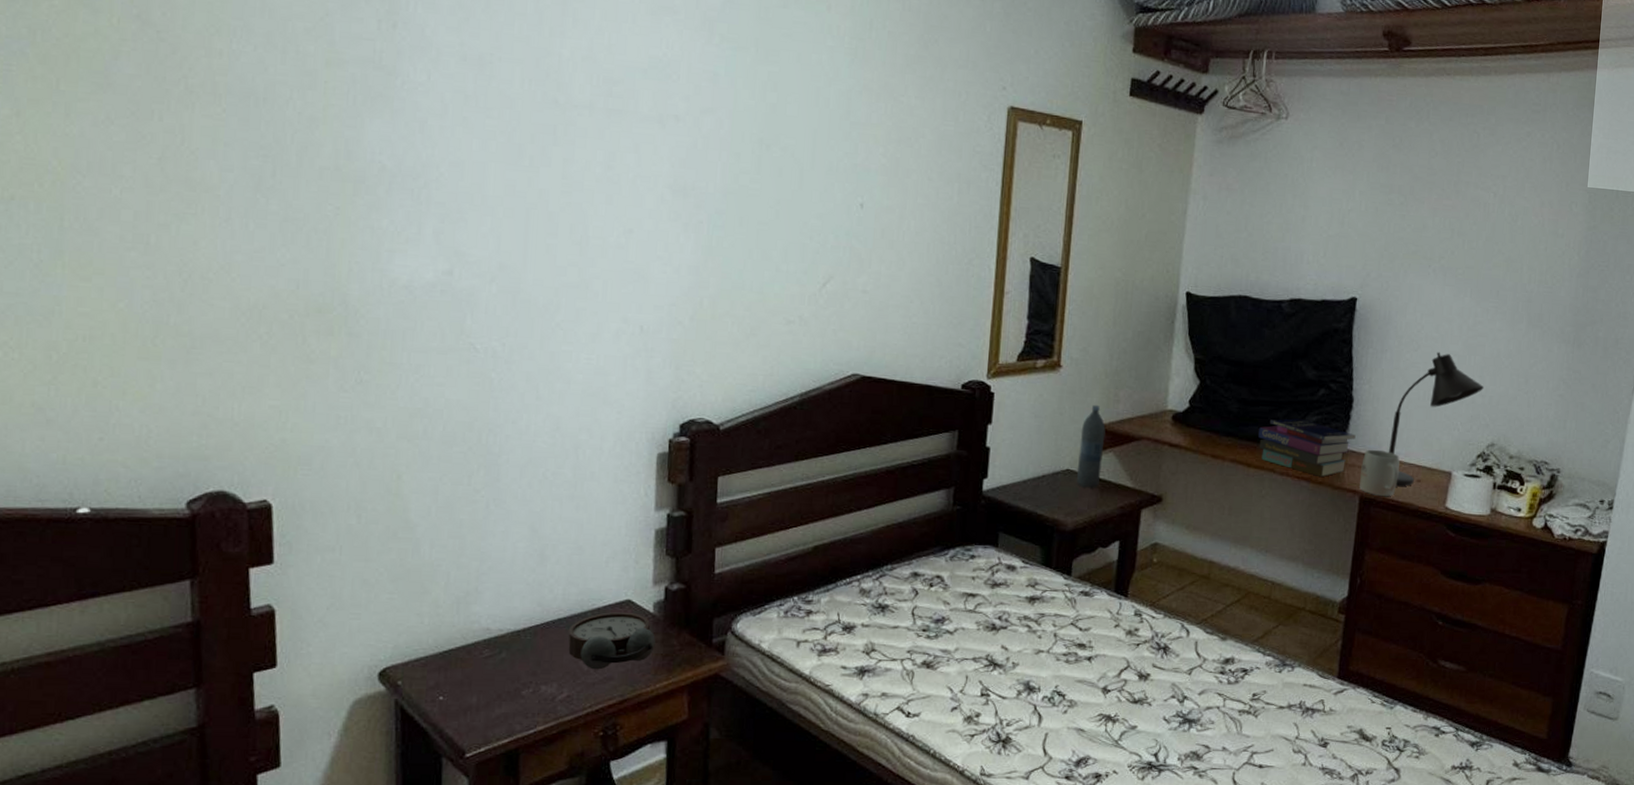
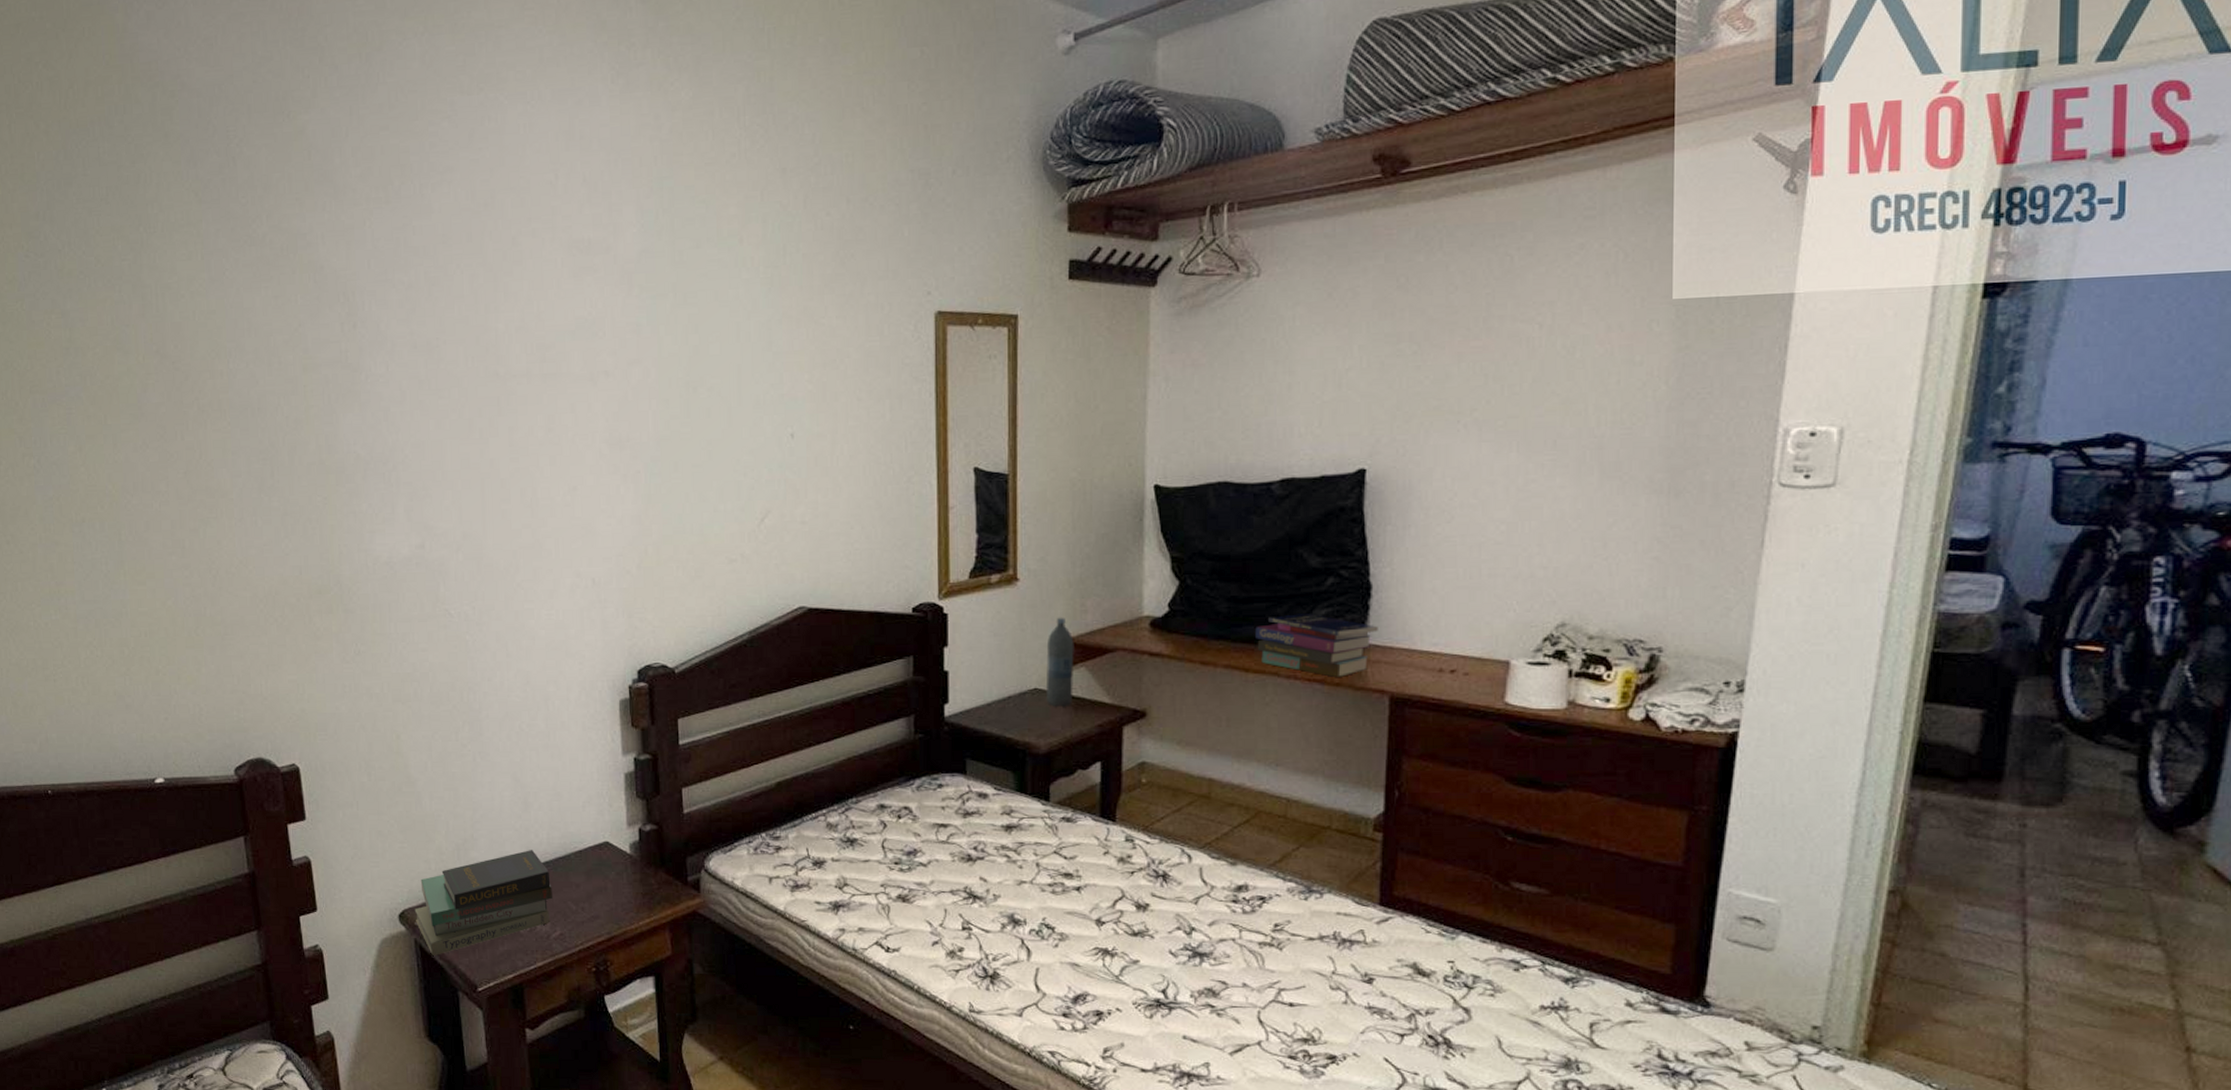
books: none [398,606,563,719] -> present [414,850,552,957]
alarm clock: present [568,611,656,670] -> none [555,853,635,909]
mug: present [1359,449,1400,496] -> none [1389,641,1438,694]
desk lamp: present [1389,352,1485,486] -> none [1423,521,1546,681]

